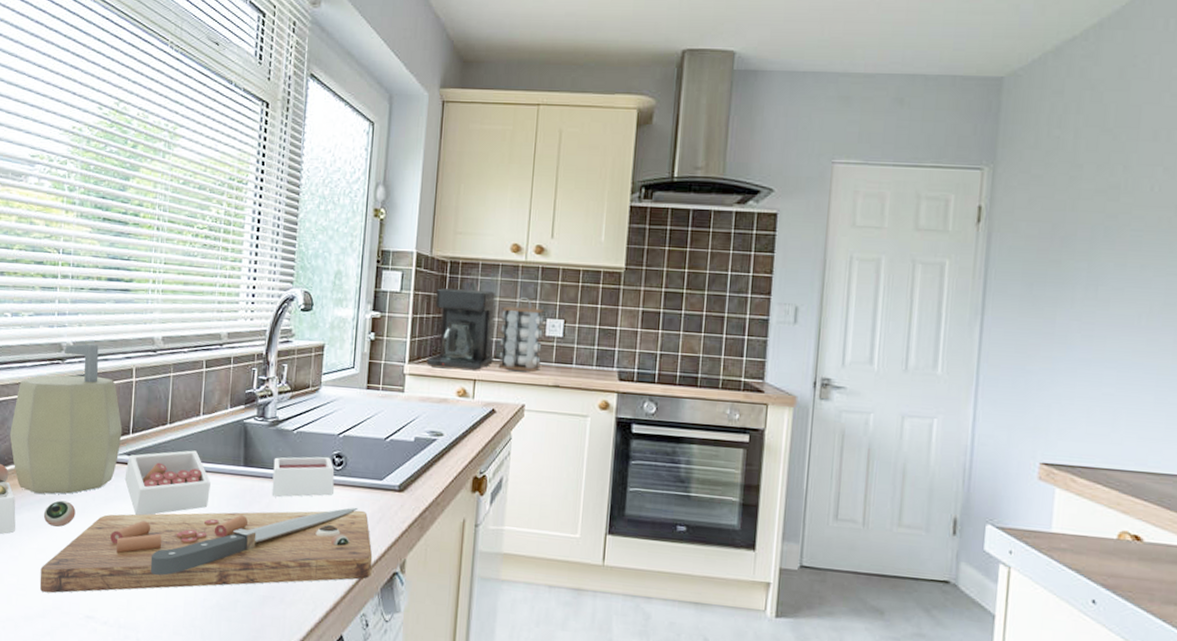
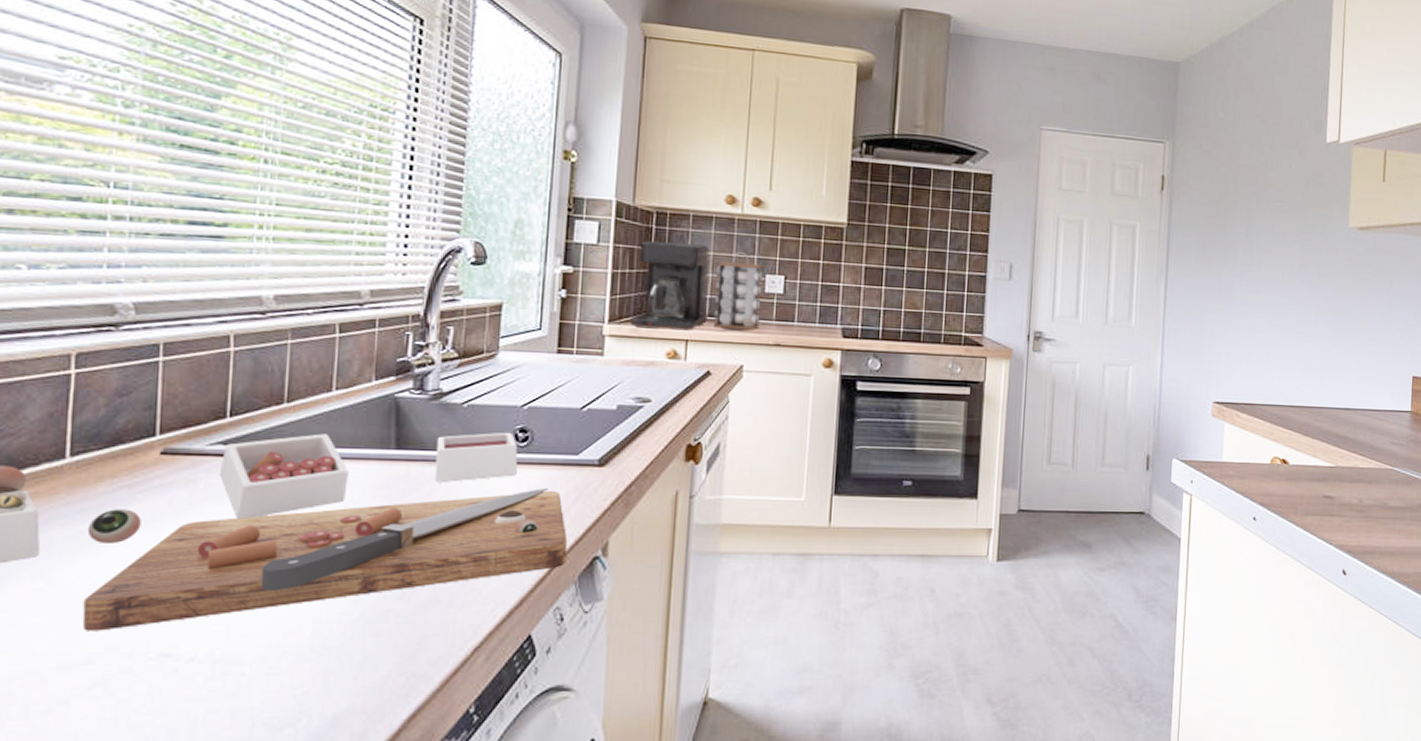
soap dispenser: present [10,343,123,494] -> none [28,304,215,503]

